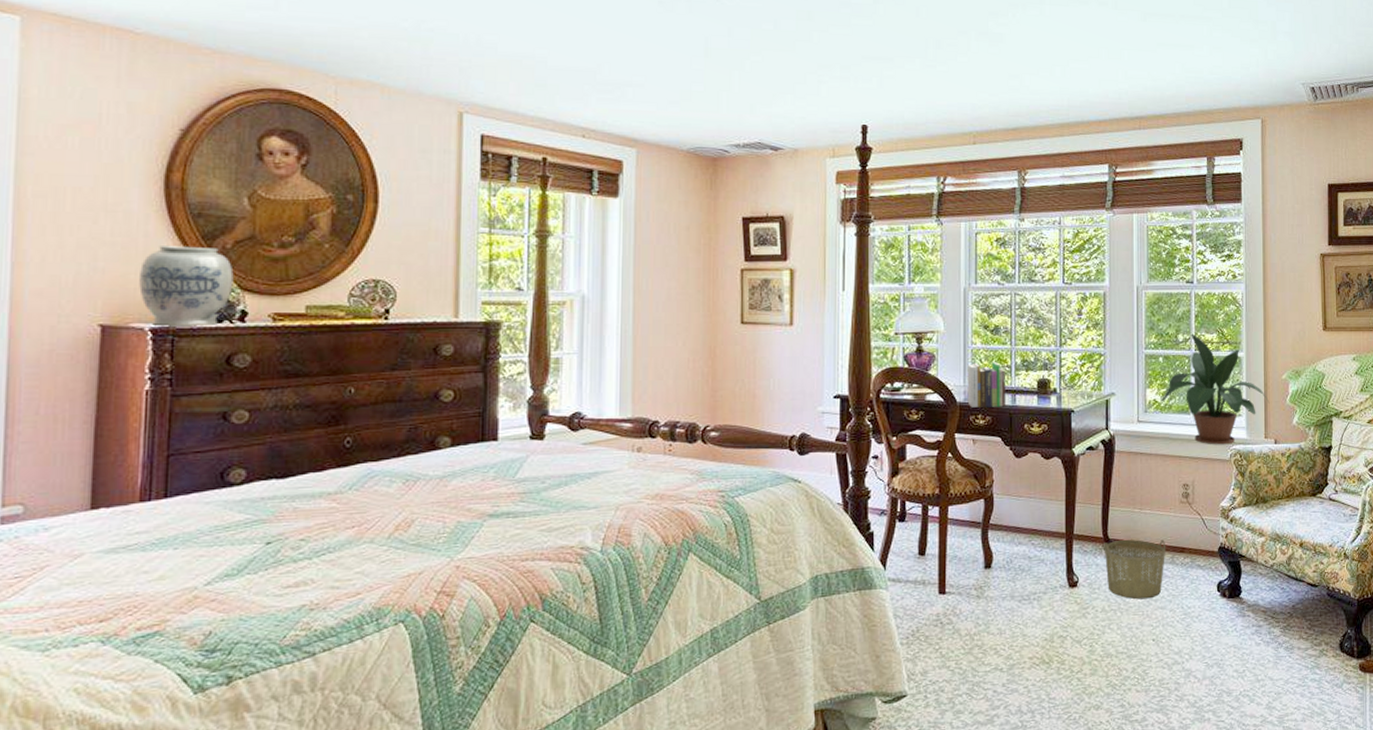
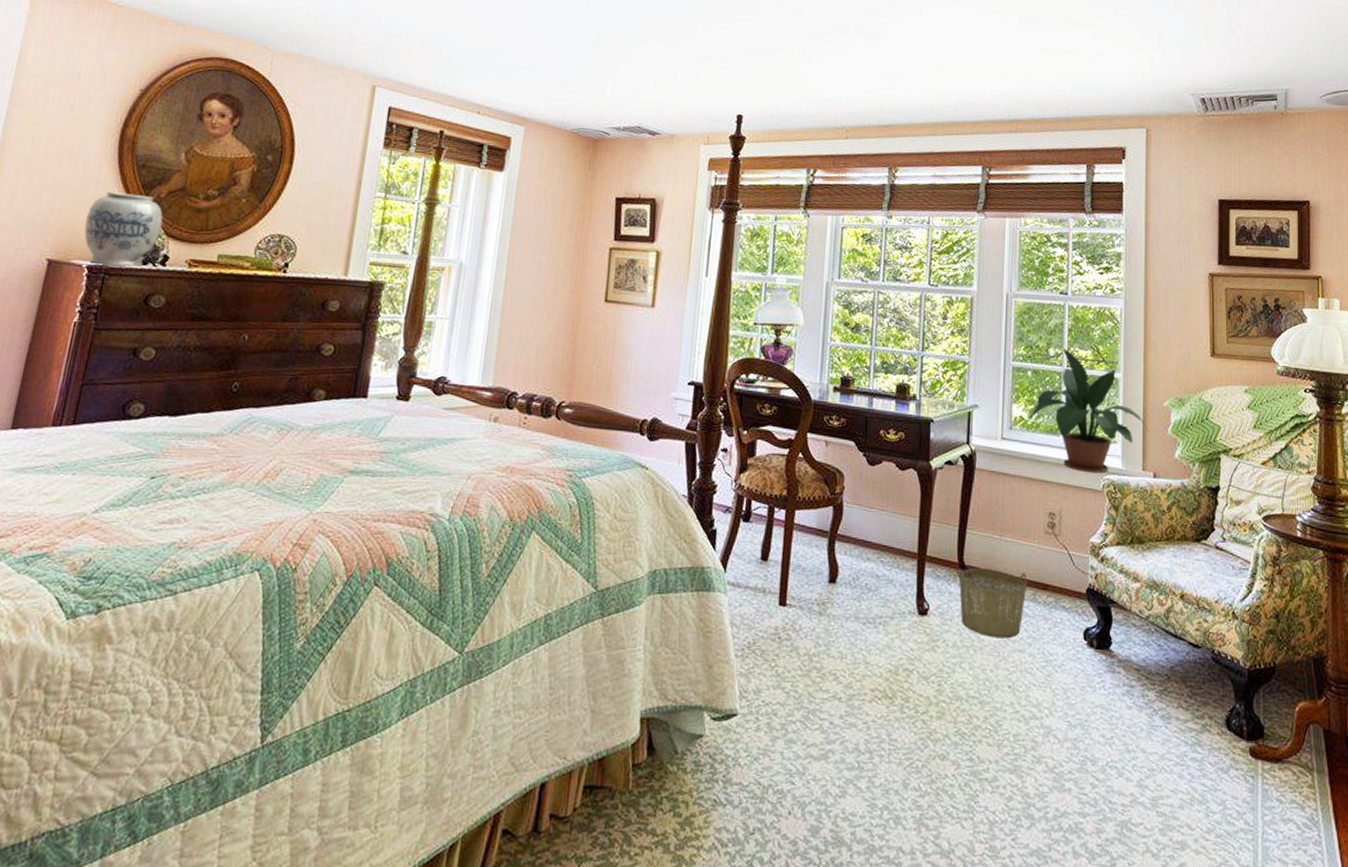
books: present [967,361,1005,408] -> none [822,360,864,410]

